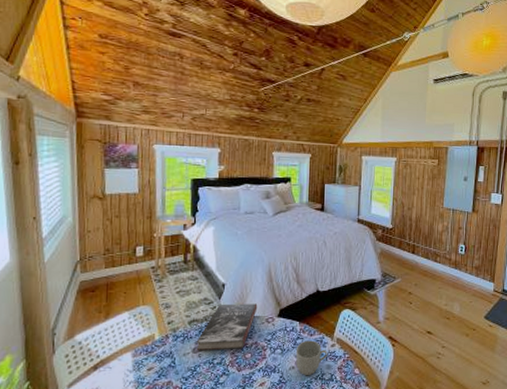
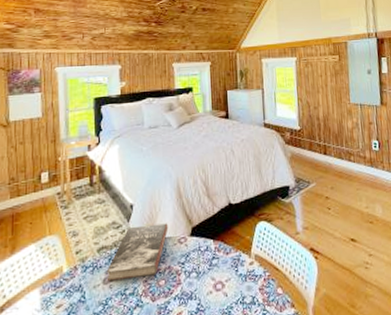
mug: present [296,340,328,375] -> none [213,259,246,300]

